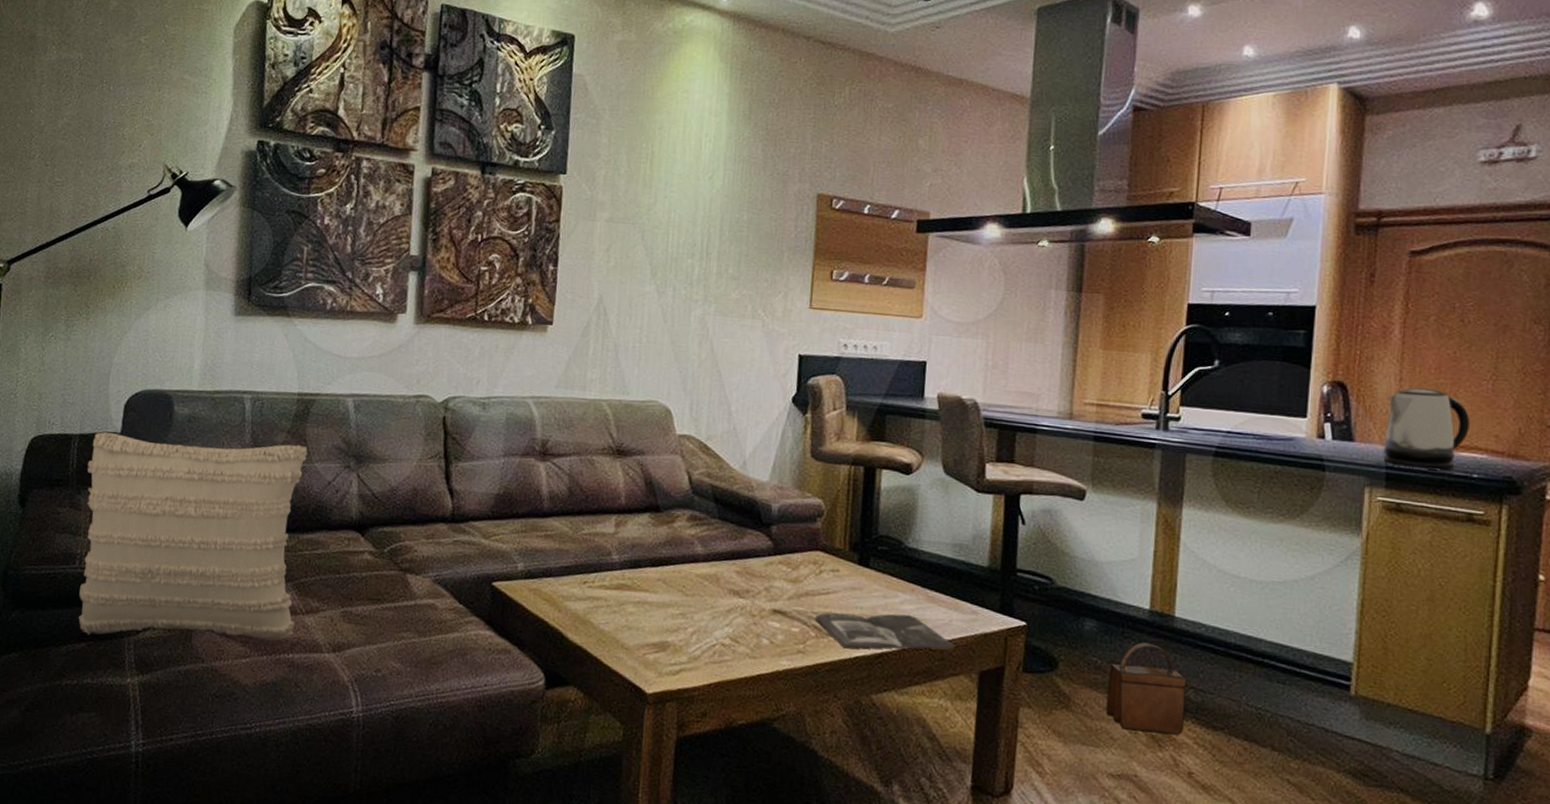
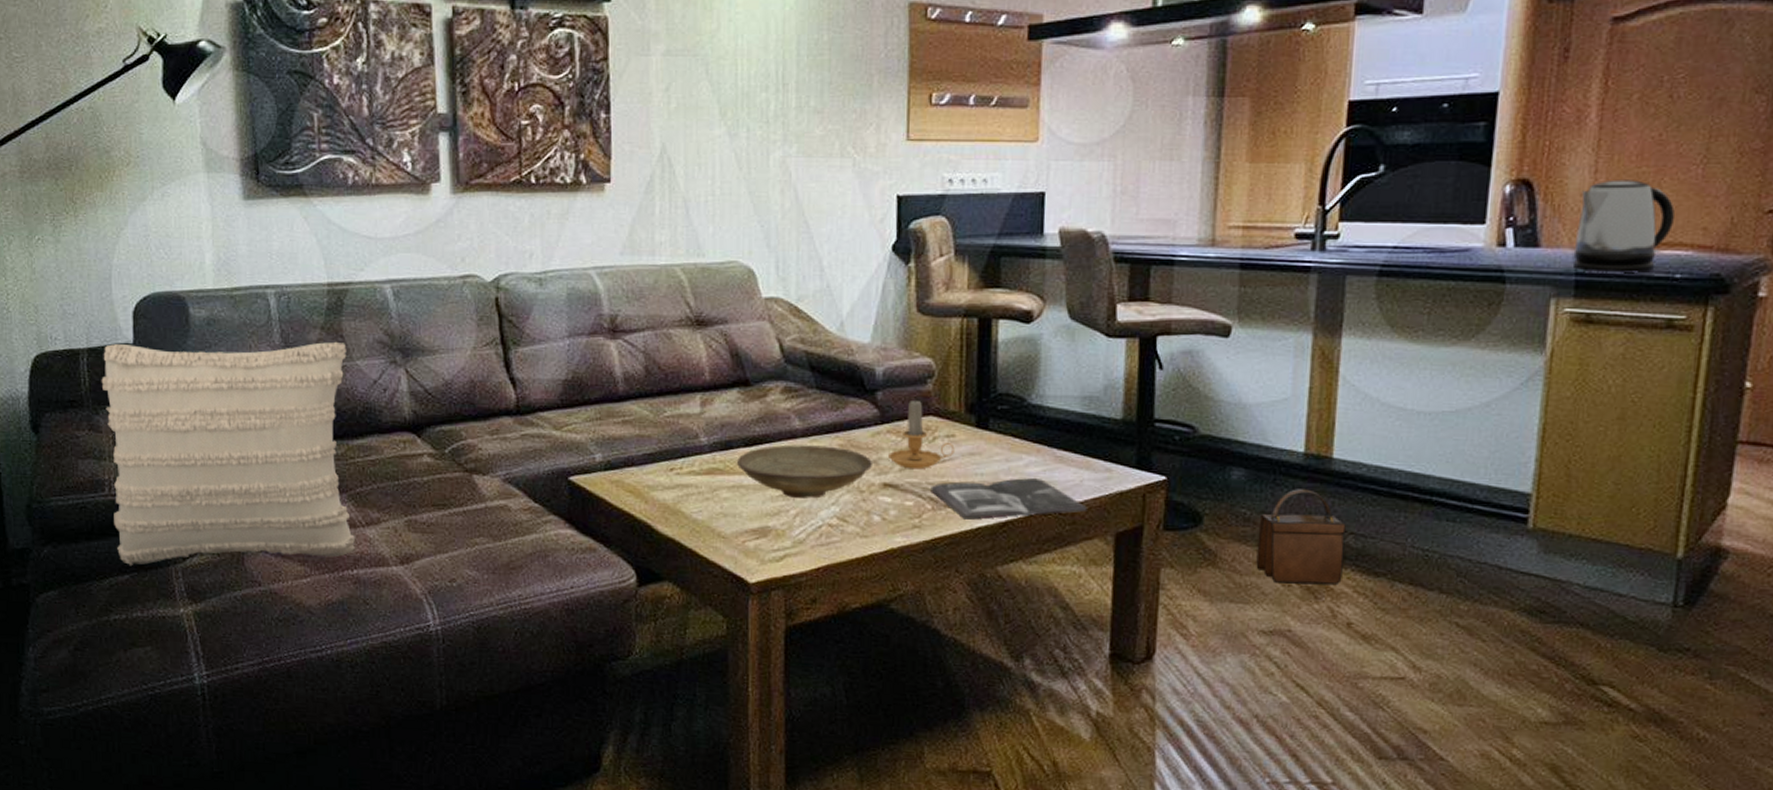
decorative bowl: none [644,567,764,619] -> present [737,444,872,499]
candle: none [778,534,839,599] -> present [887,398,955,470]

